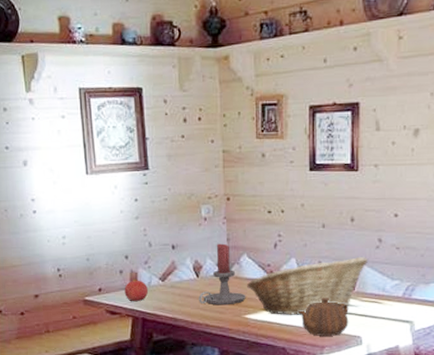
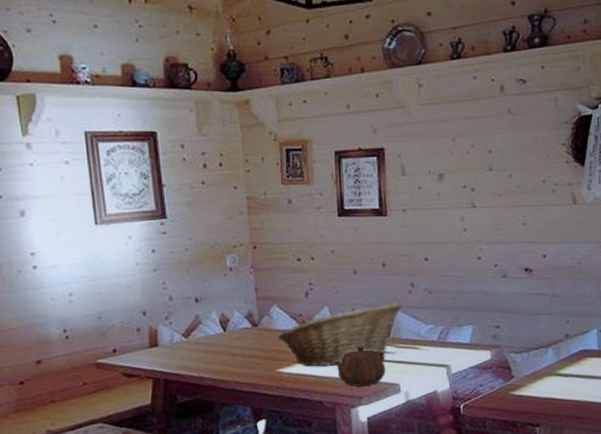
fruit: present [124,279,149,302] -> none [142,336,171,362]
candle holder: present [198,243,246,306] -> none [226,294,278,361]

